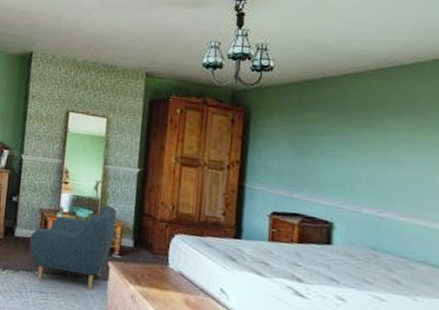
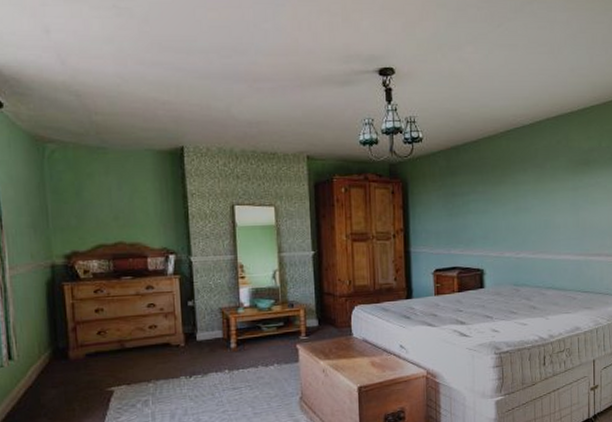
armchair: present [29,205,116,291] -> none [213,291,298,378]

